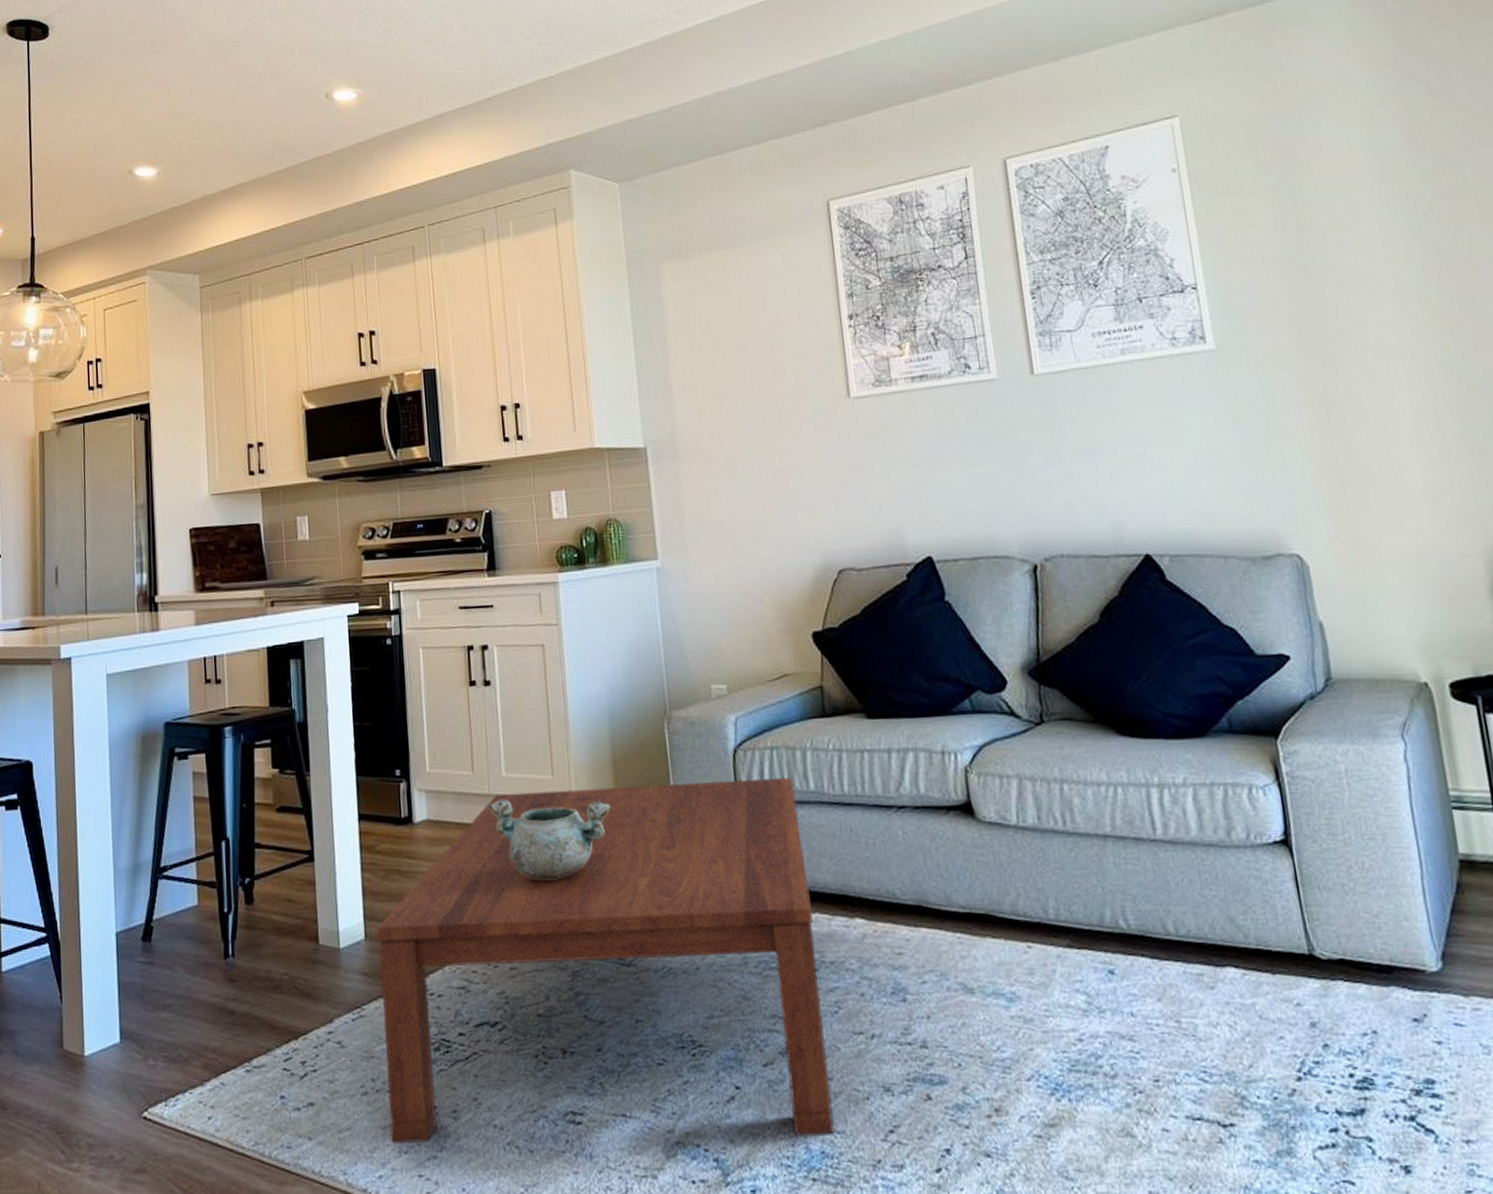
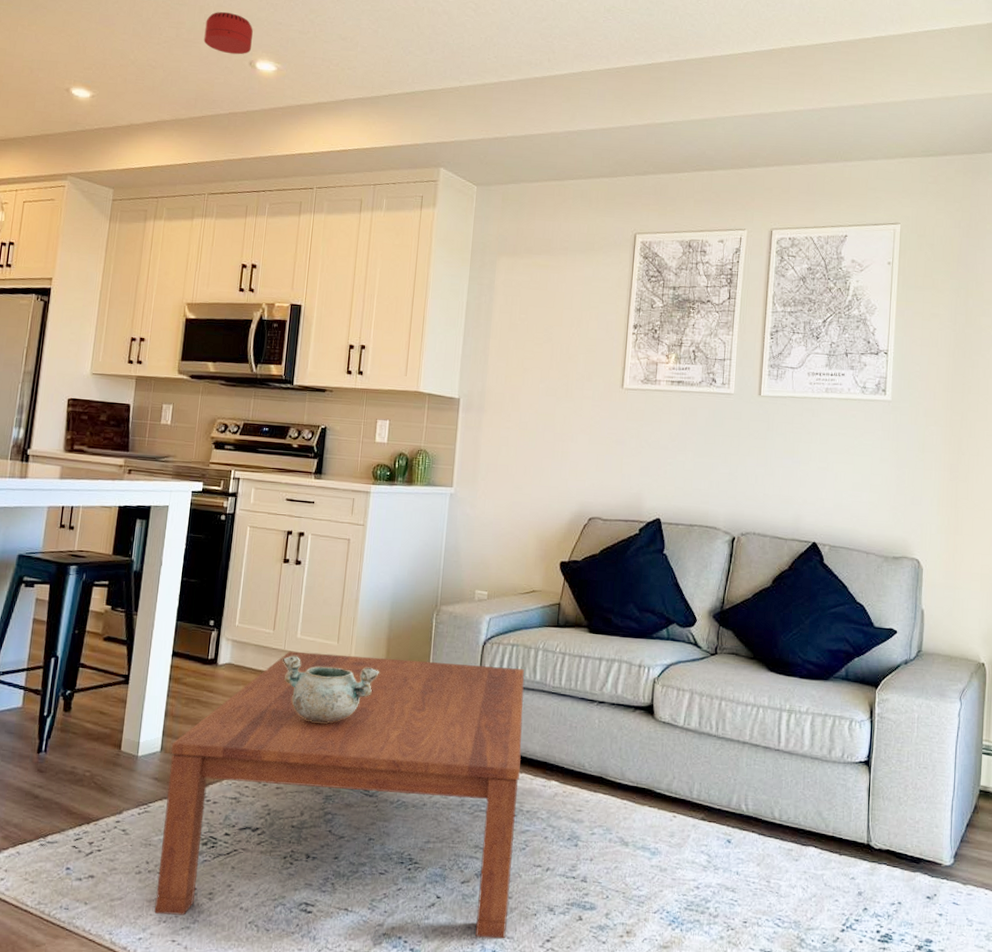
smoke detector: none [268,42,325,91] -> present [204,11,253,55]

